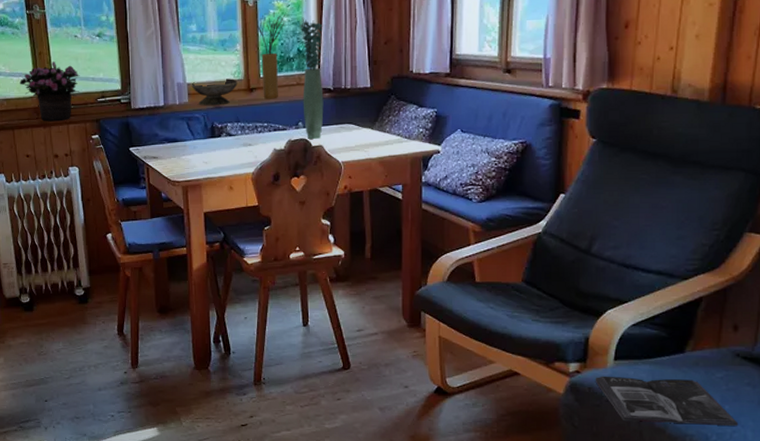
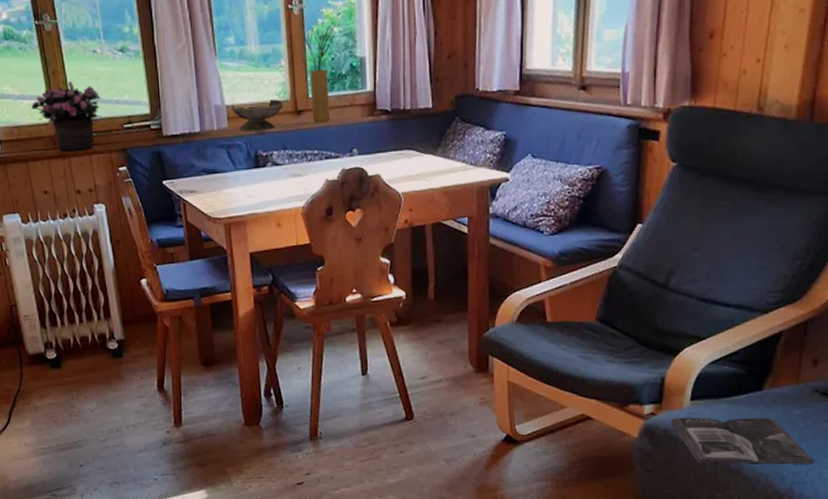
vase: present [301,17,324,139] -> none [353,27,381,168]

